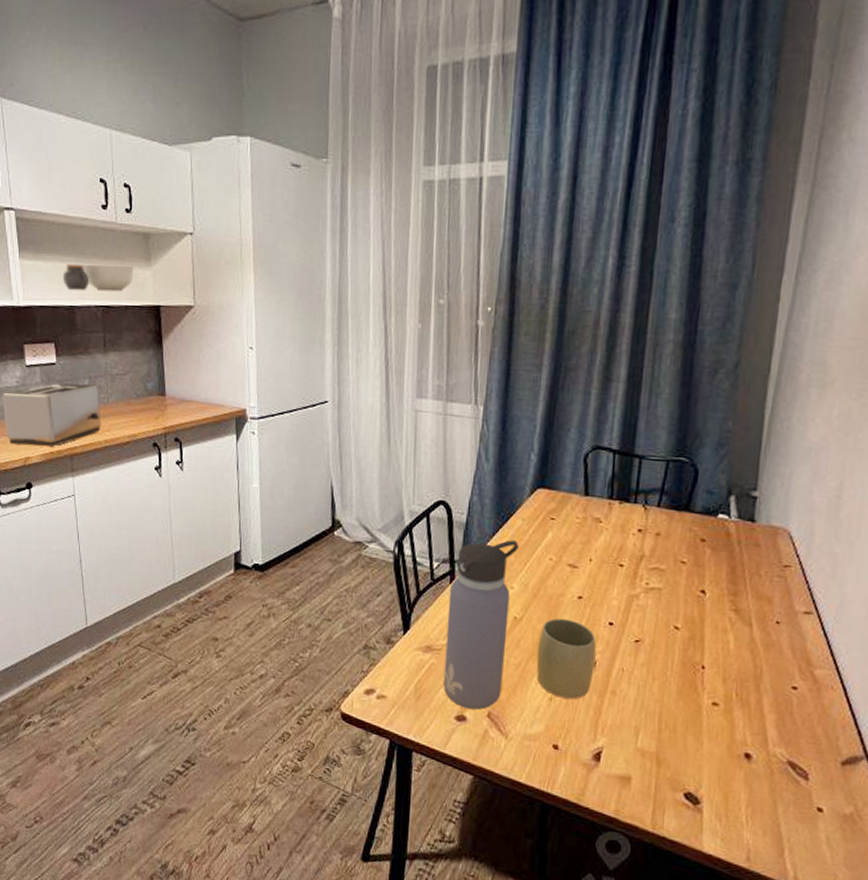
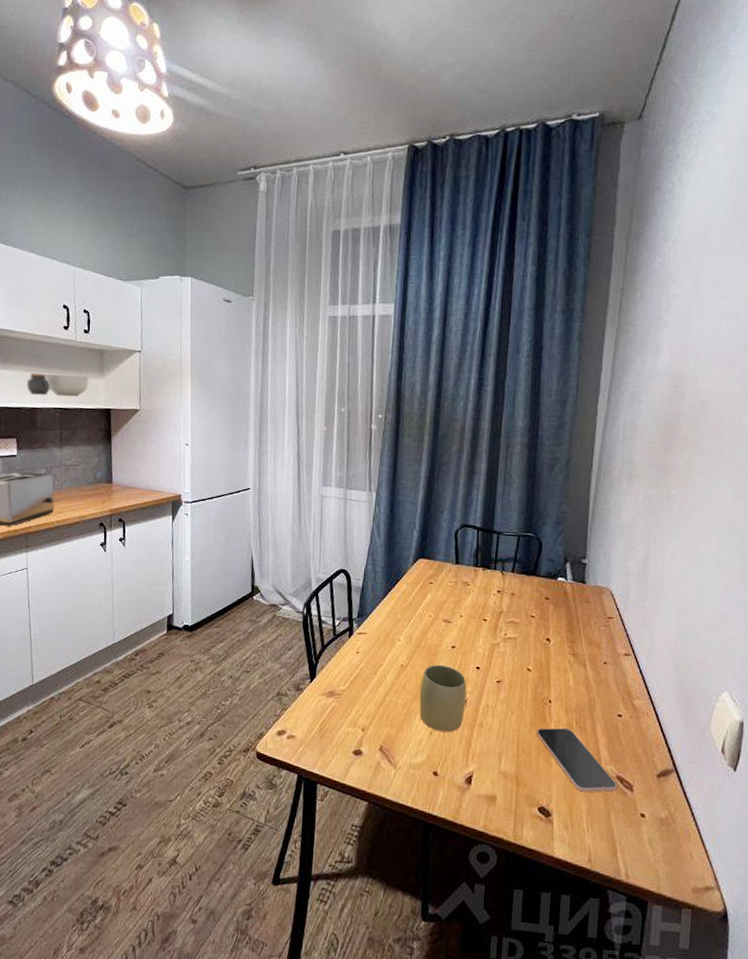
water bottle: present [443,540,519,710] -> none [343,601,404,745]
smartphone: none [684,699,788,779] -> present [536,727,618,793]

